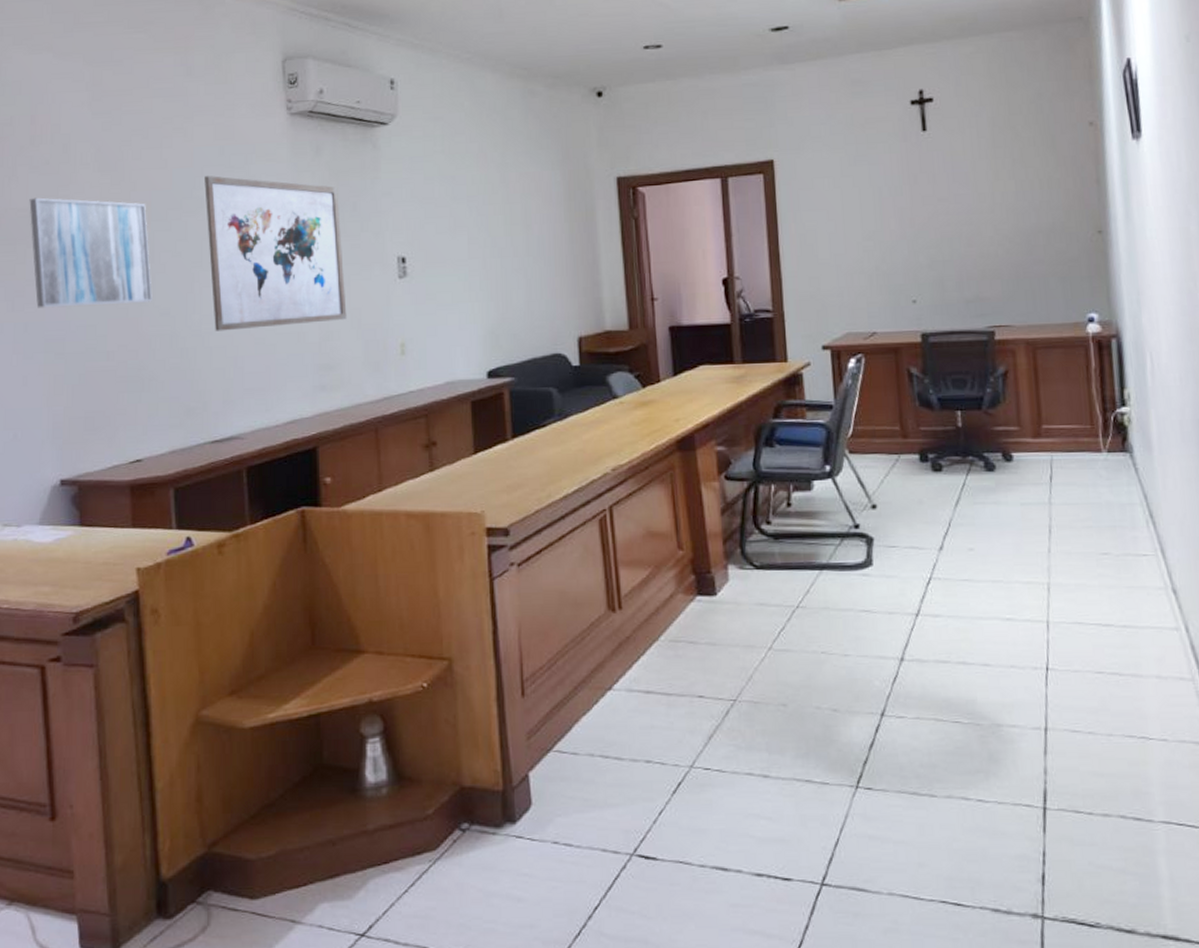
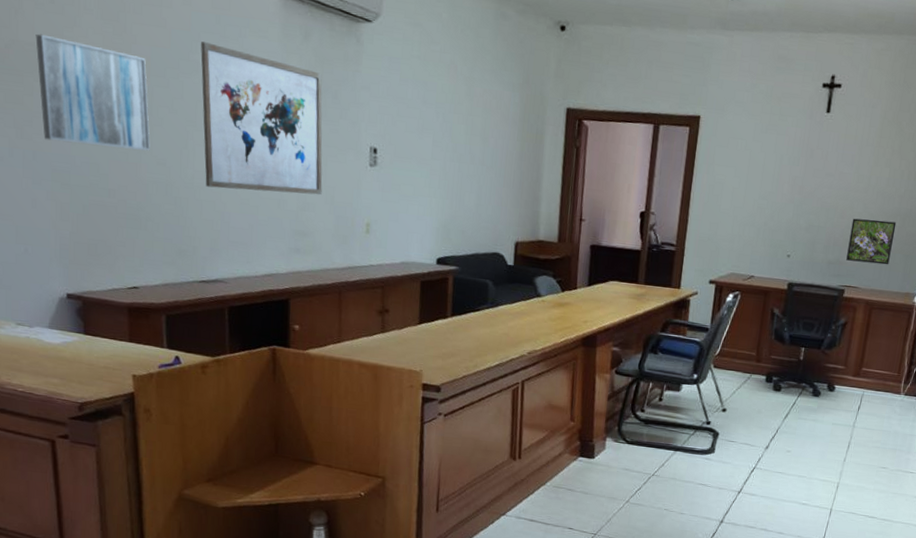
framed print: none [983,240,1043,295] -> present [846,218,897,265]

